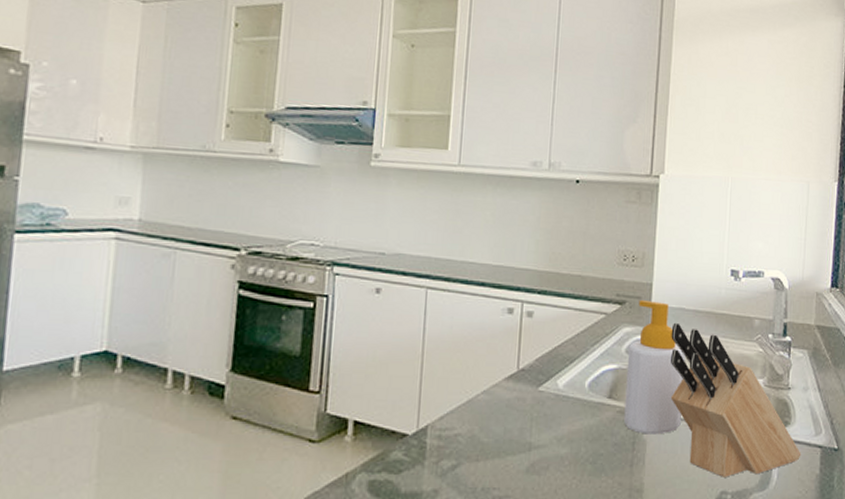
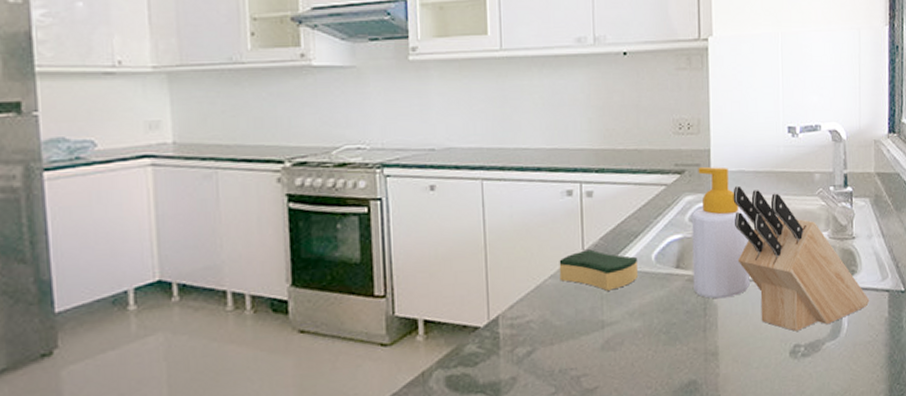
sponge: none [492,369,570,413] -> present [559,249,638,291]

